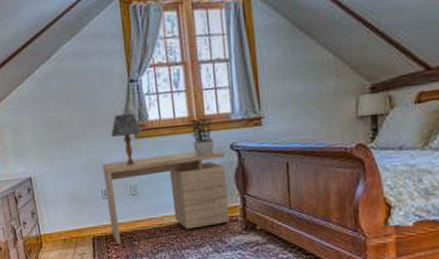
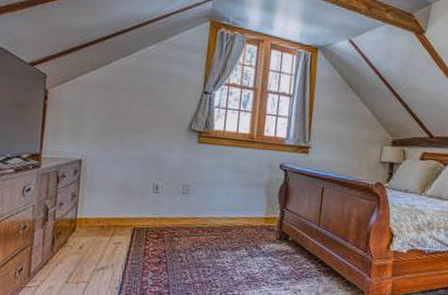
desk: present [102,150,230,245] -> none [154,159,273,239]
table lamp: present [111,112,142,167] -> none [176,118,206,167]
potted plant: present [188,115,214,156] -> none [248,135,270,170]

